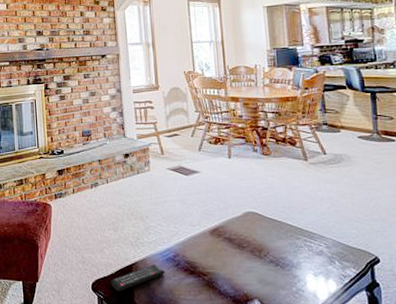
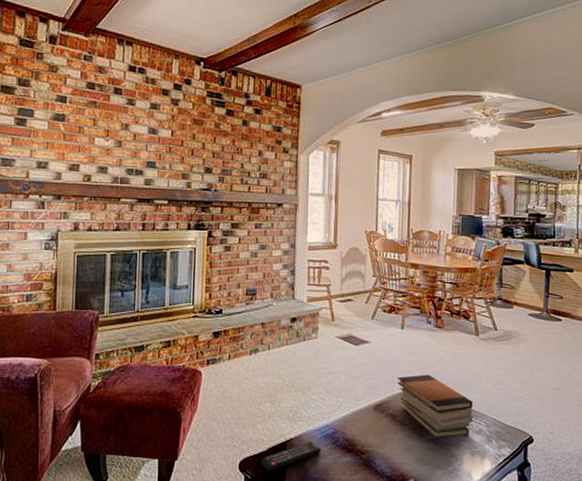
book stack: none [230,199,312,260] -> present [397,374,473,439]

